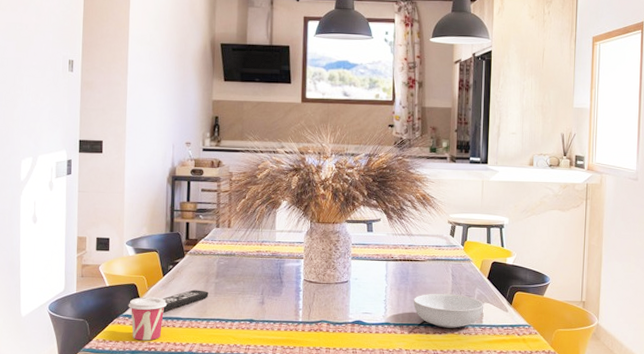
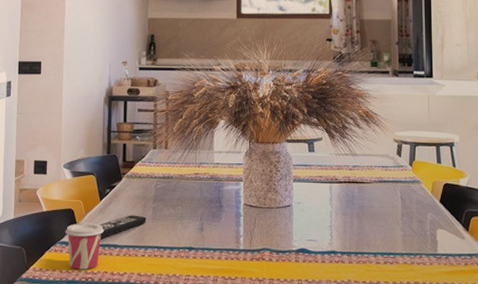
serving bowl: present [413,293,484,328] -> none [360,218,438,257]

